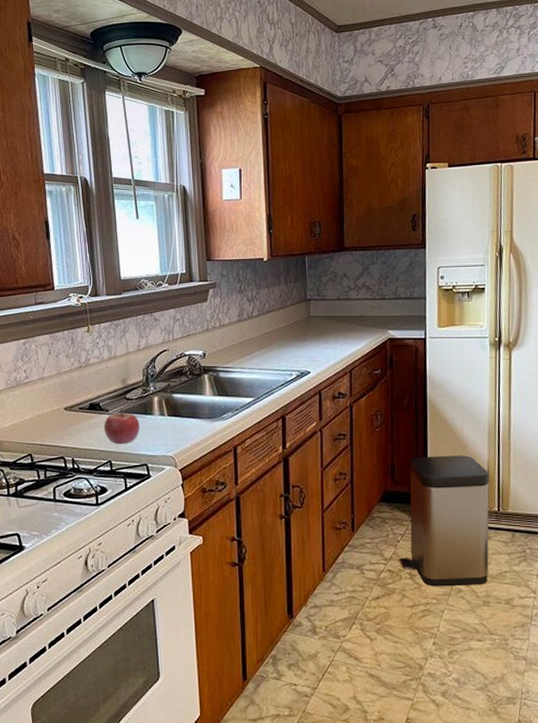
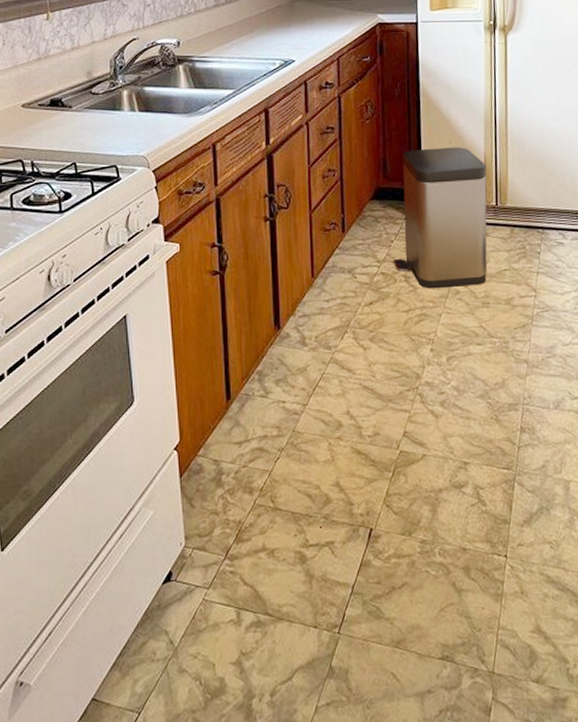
fruit: present [104,408,140,445] -> none [67,103,107,145]

